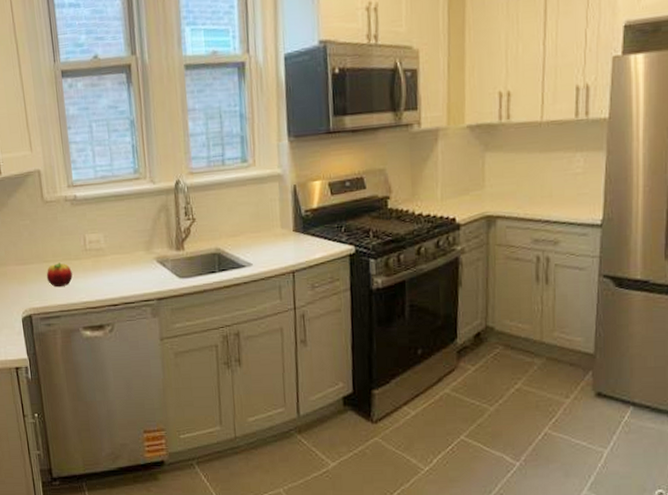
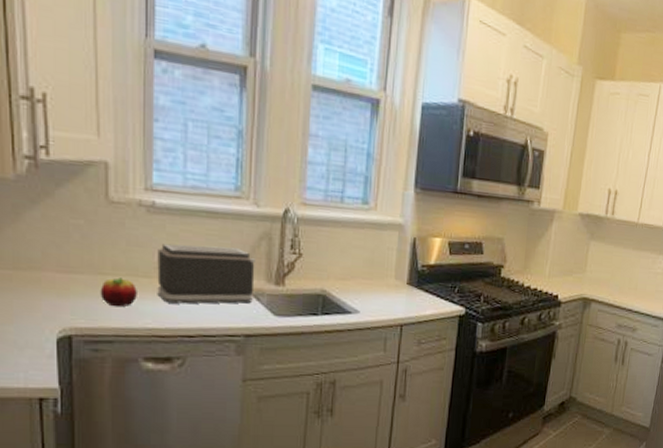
toaster: none [82,223,160,279] -> present [157,243,255,304]

